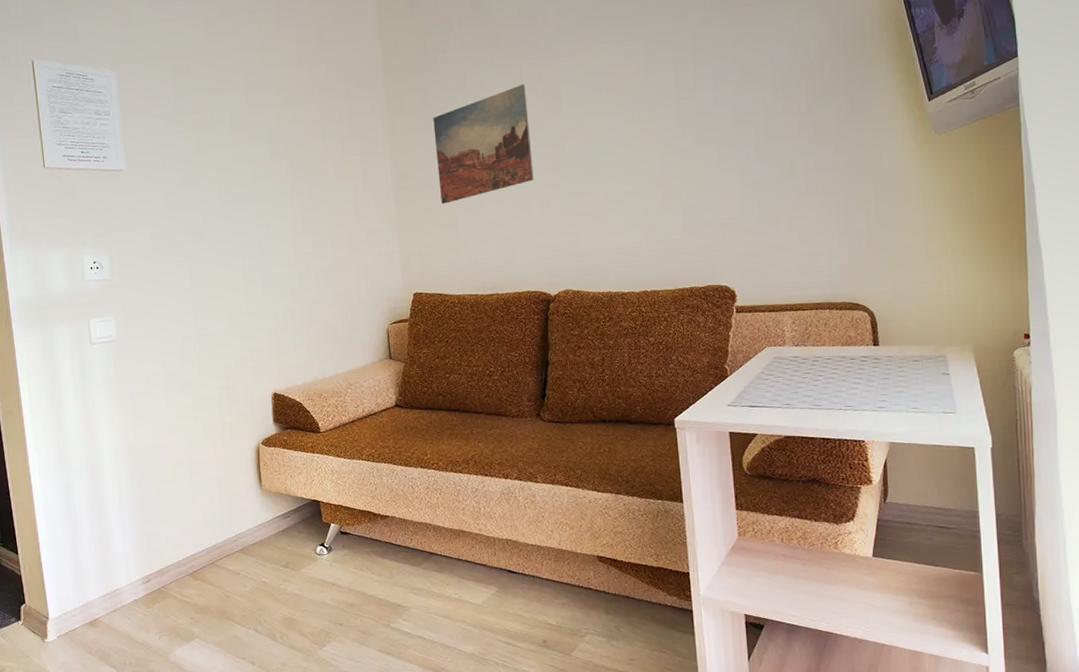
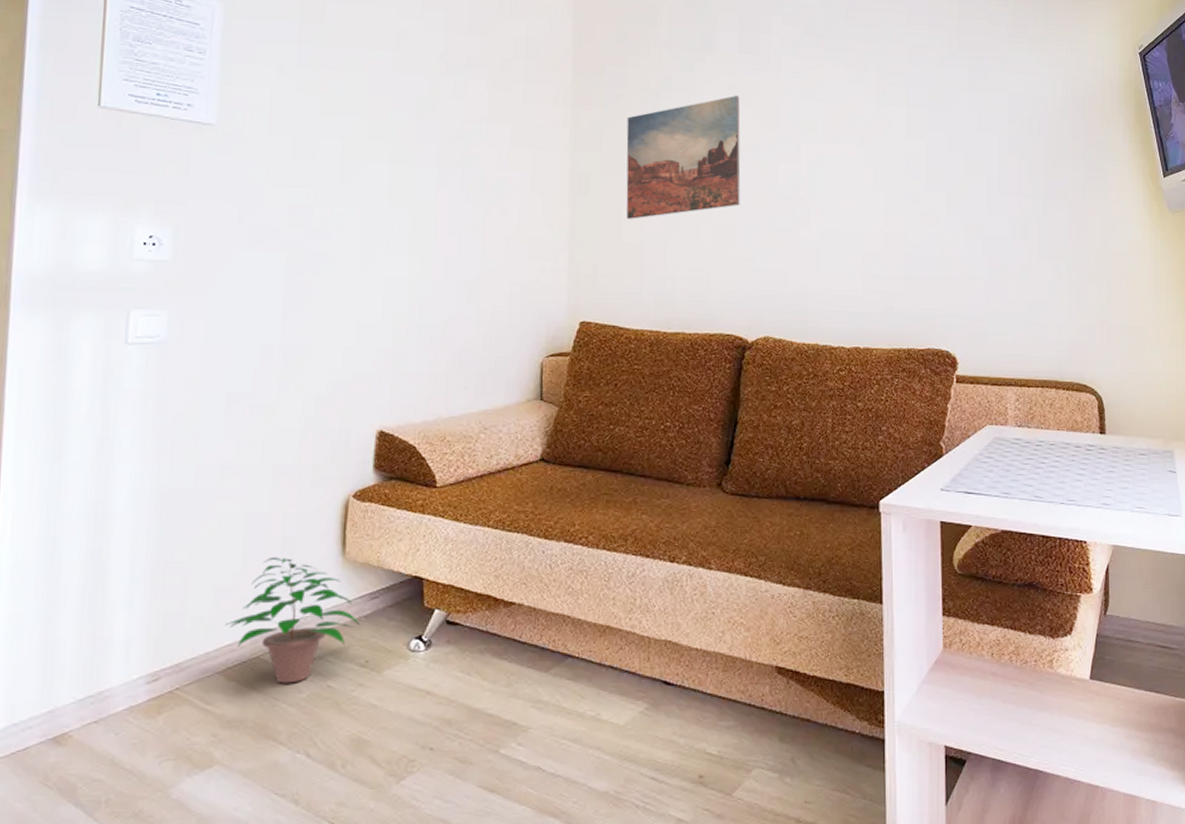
potted plant: none [187,491,279,581] -> present [225,556,360,684]

